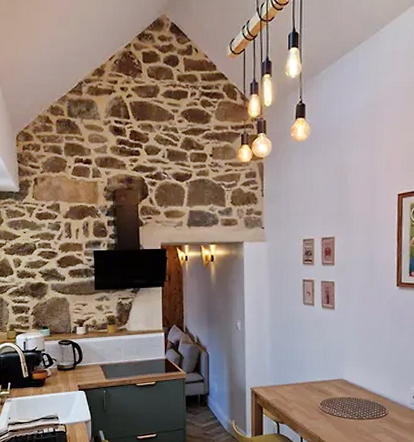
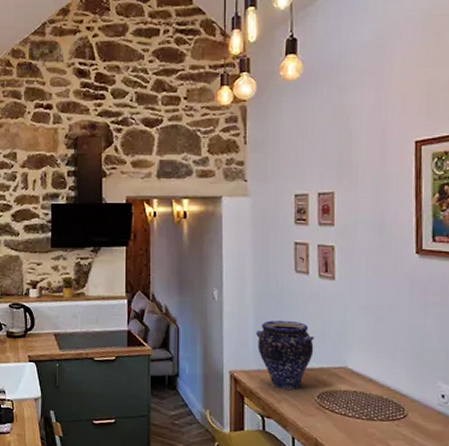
vase: none [272,344,318,399] -> present [256,320,314,389]

